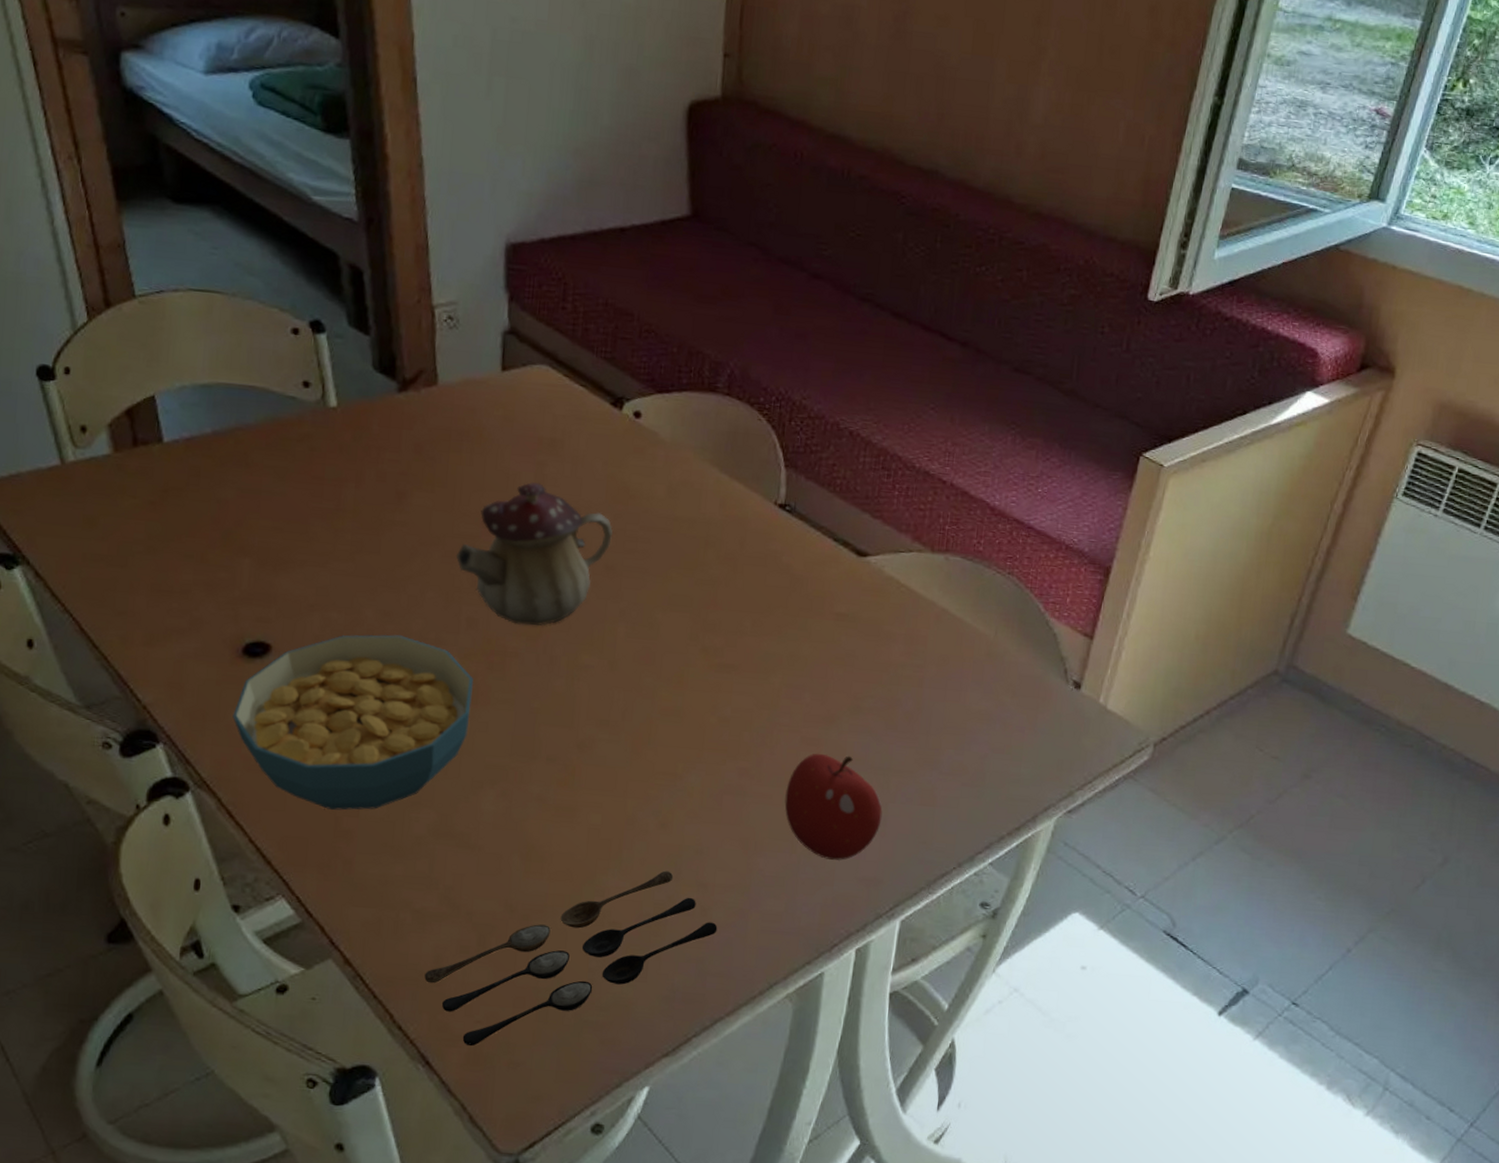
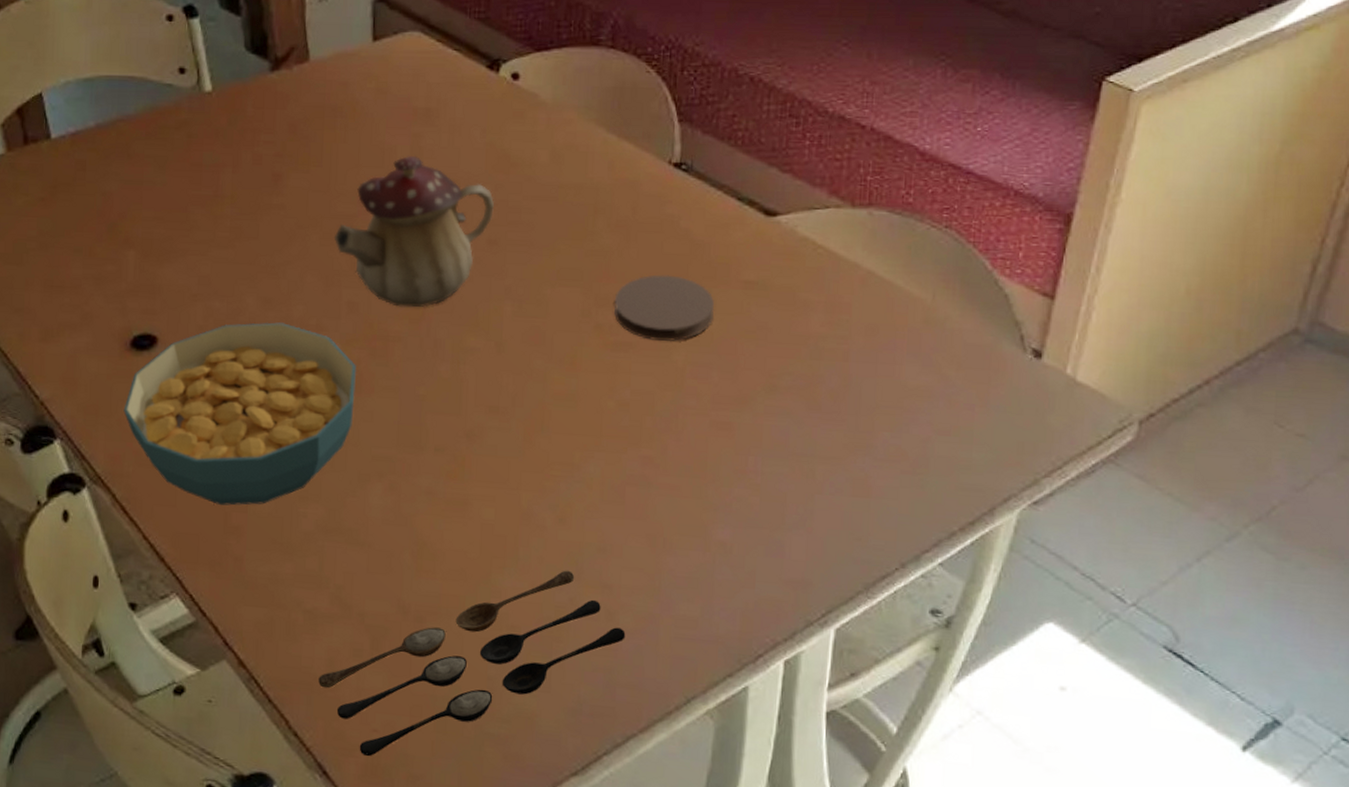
coaster: none [719,604,810,665] -> present [614,275,715,341]
fruit: present [784,753,883,860] -> none [695,438,808,560]

